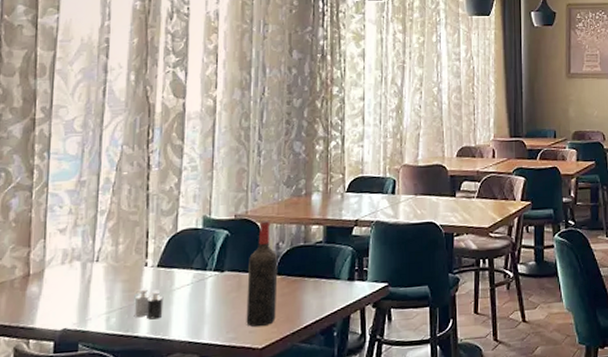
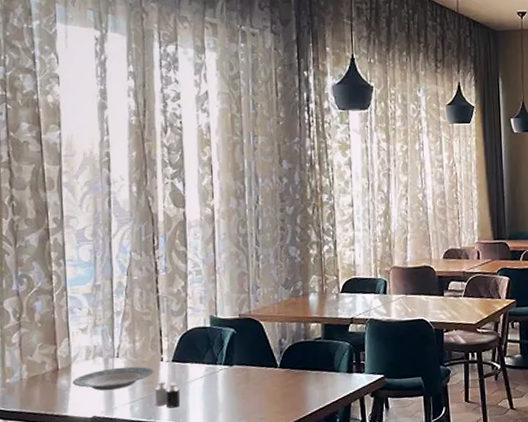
plate: none [44,271,137,300] -> present [73,366,154,391]
wine bottle: present [246,220,278,327] -> none [255,319,283,415]

